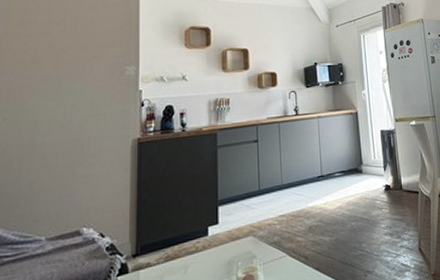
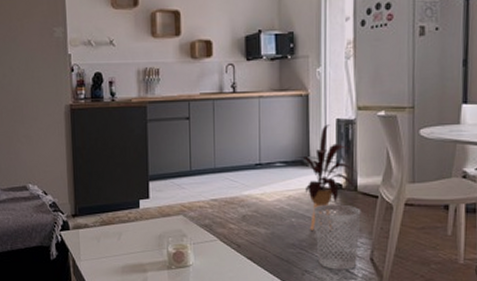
house plant: none [350,135,401,231] -> present [294,124,358,230]
wastebasket: none [369,203,409,266] -> present [313,204,361,270]

